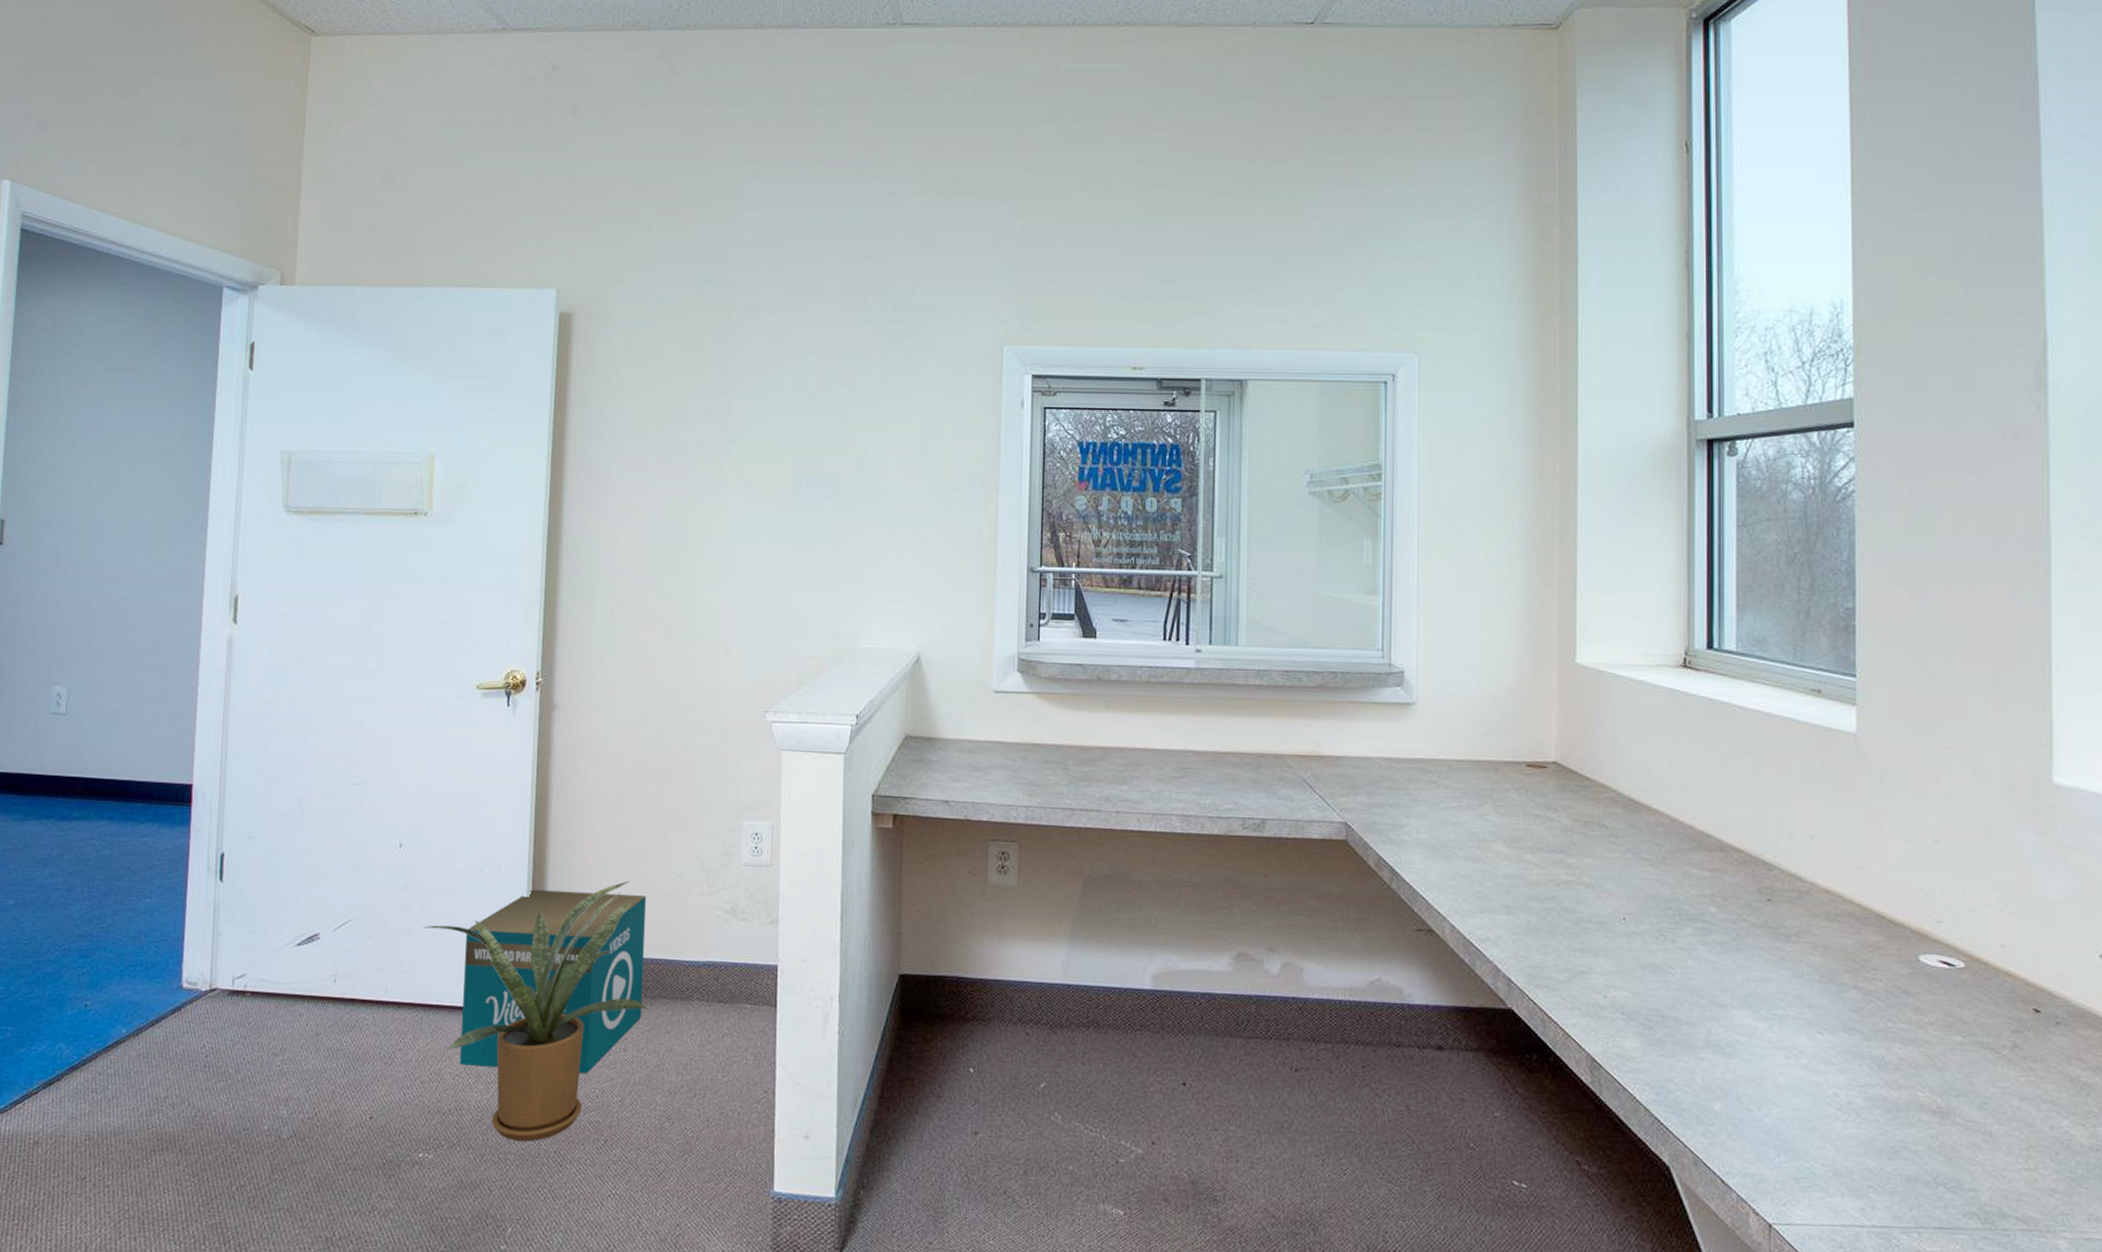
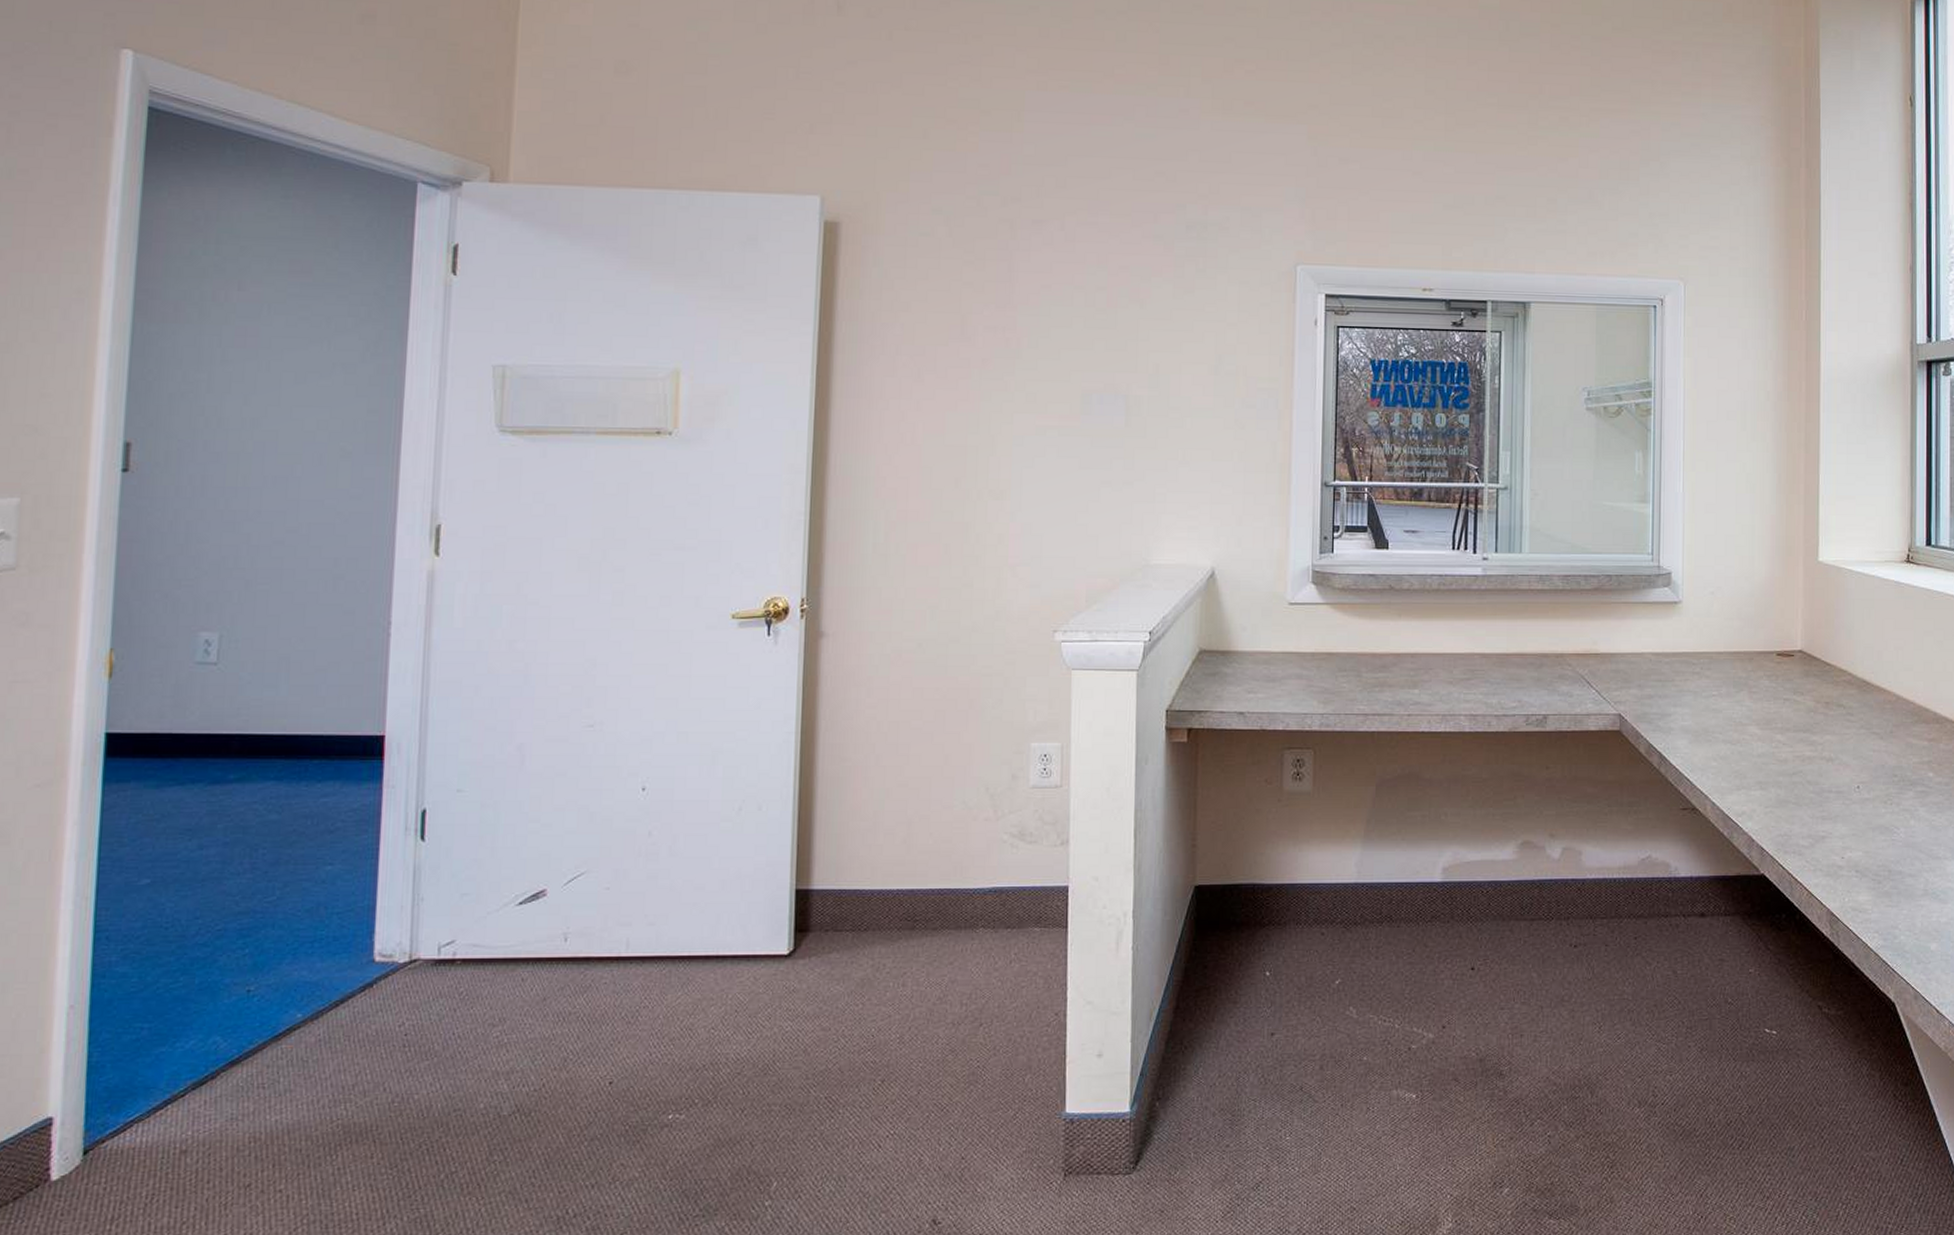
house plant: present [422,881,649,1142] -> none [670,812,930,1090]
product box: present [460,889,647,1073] -> none [716,825,927,1017]

